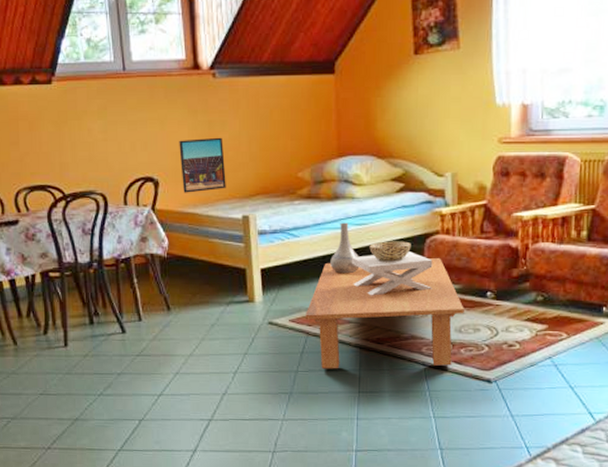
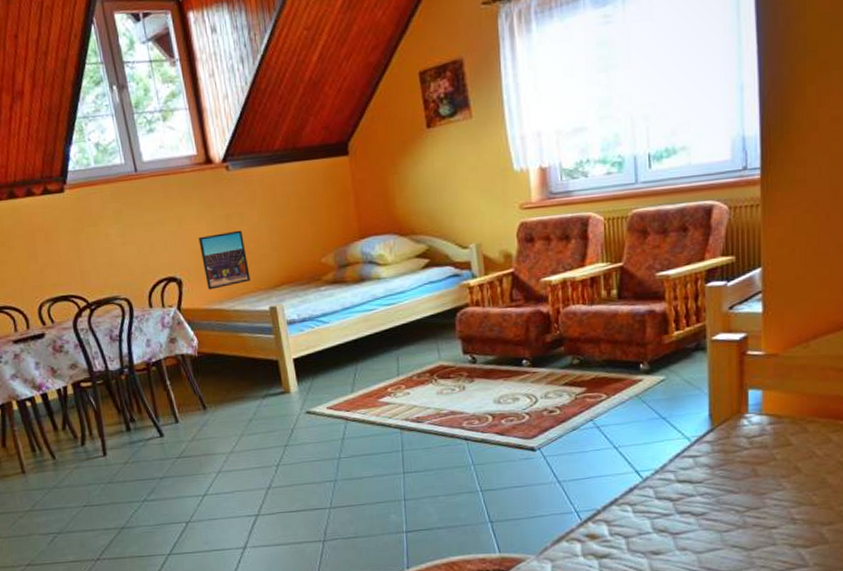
coffee table: present [305,257,464,369] -> none [342,330,501,453]
vase: present [330,222,360,274] -> none [362,304,393,356]
decorative bowl: present [351,241,433,296] -> none [383,317,467,376]

